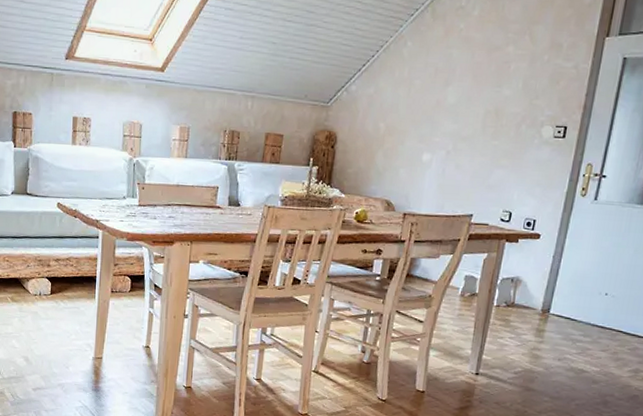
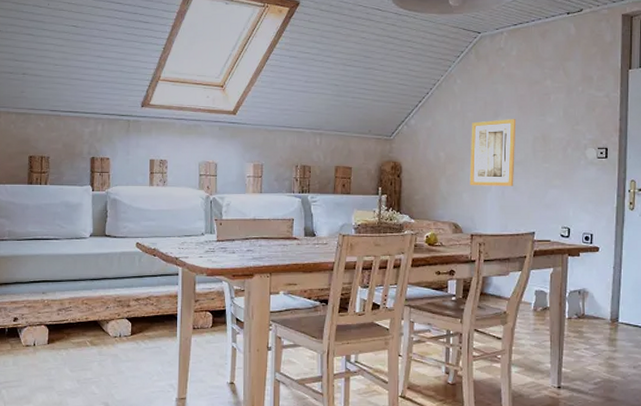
wall art: none [408,89,469,164] -> present [469,119,516,186]

